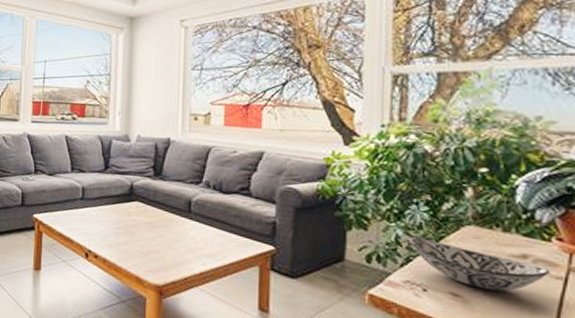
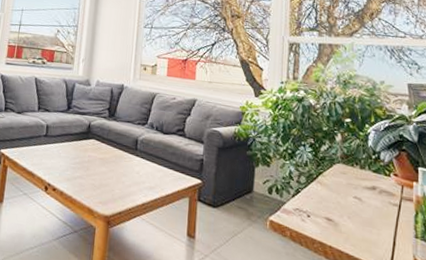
decorative bowl: present [408,236,551,291] -> none [298,172,390,216]

